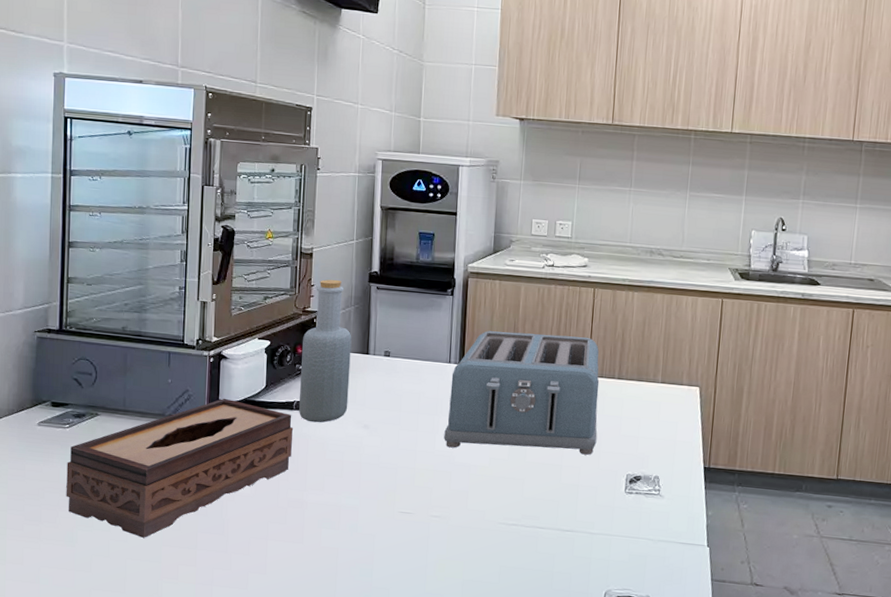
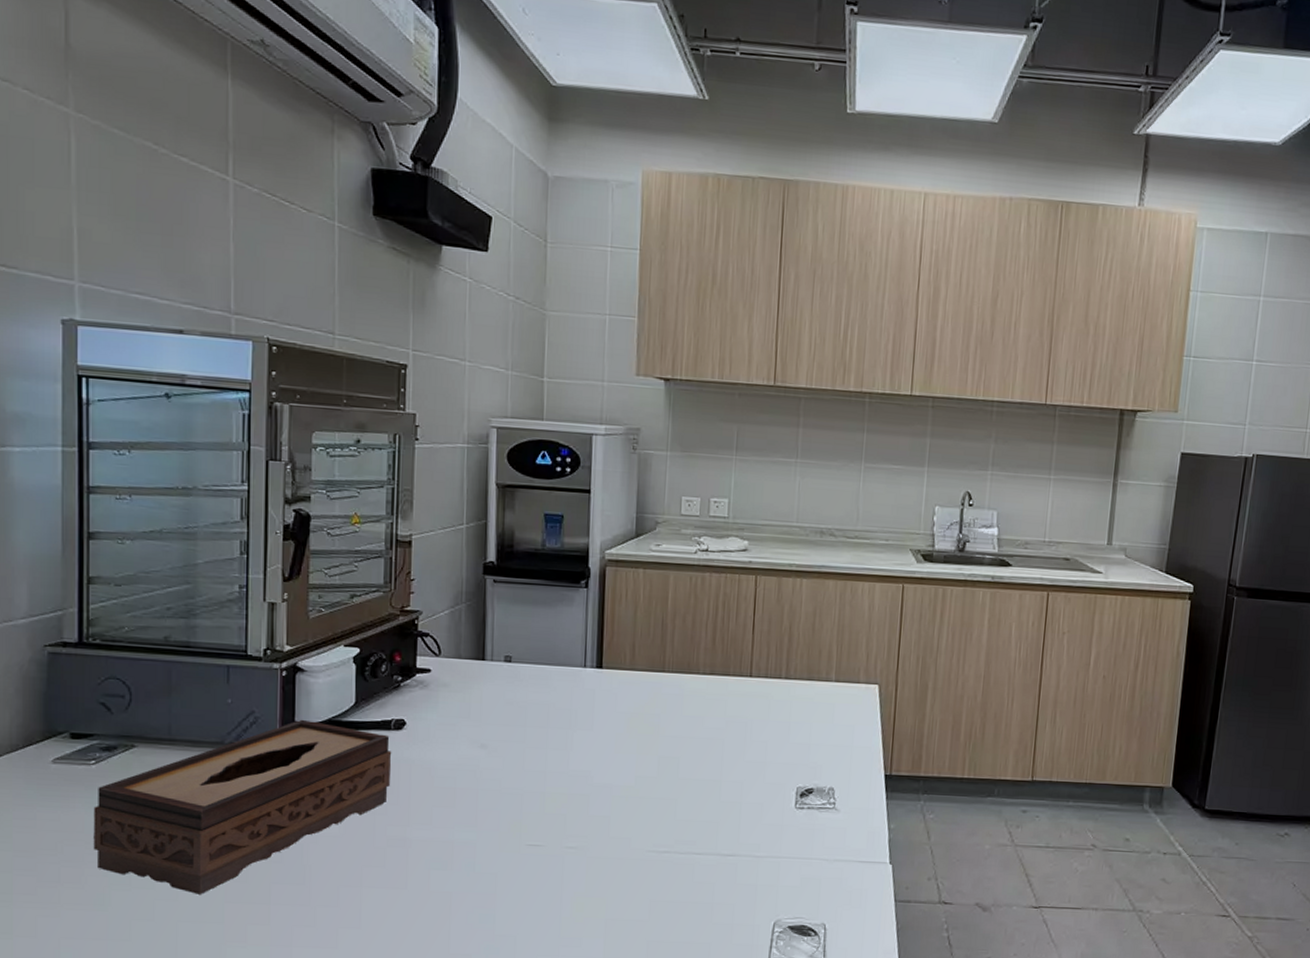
bottle: present [299,279,352,423] -> none [398,571,464,745]
toaster: present [444,331,600,455] -> none [579,628,764,767]

